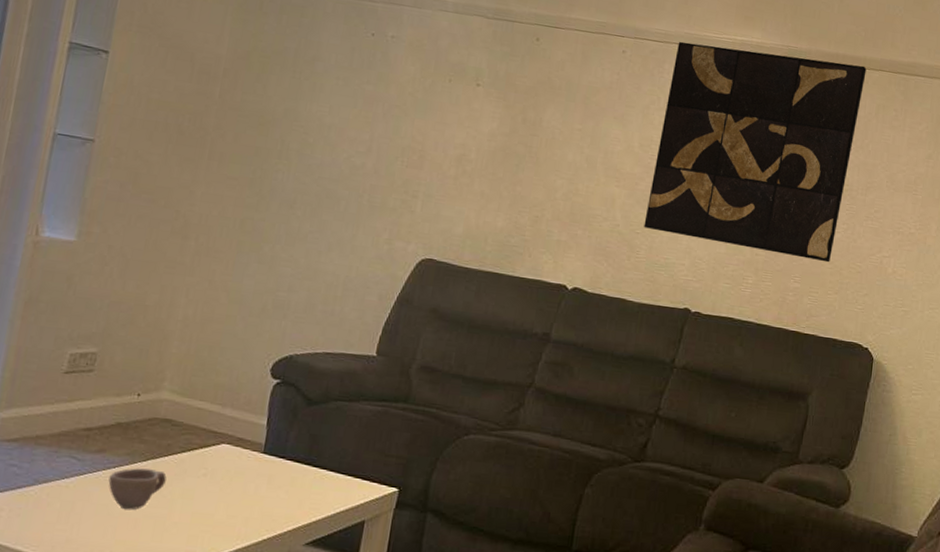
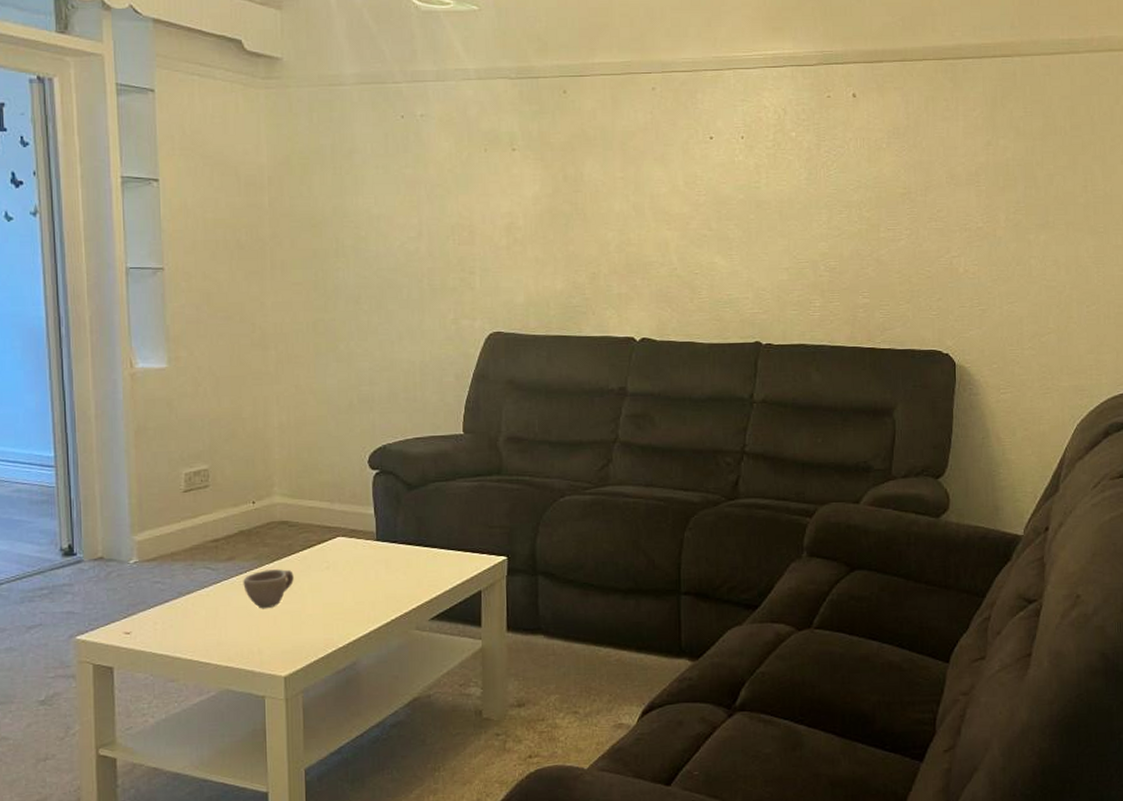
wall art: present [643,41,867,263] -> none [701,58,909,273]

